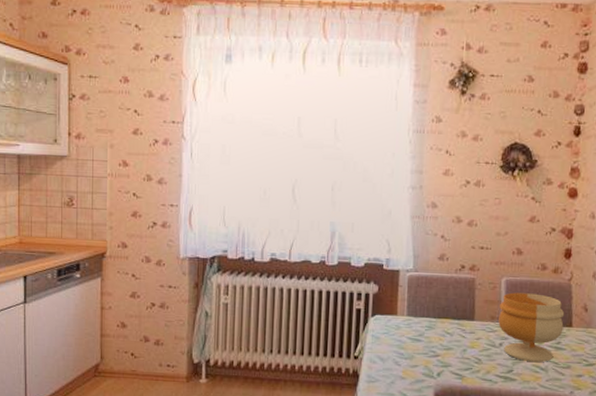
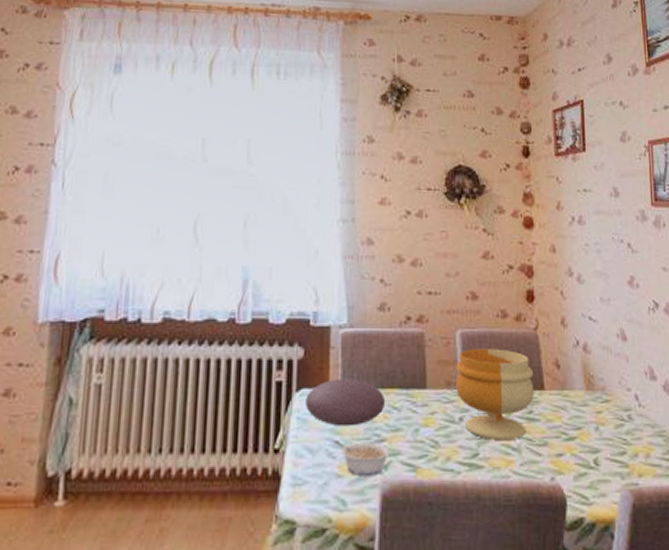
decorative bowl: none [379,309,441,344] -> present [306,379,386,427]
legume: none [400,353,443,379] -> present [334,441,390,475]

